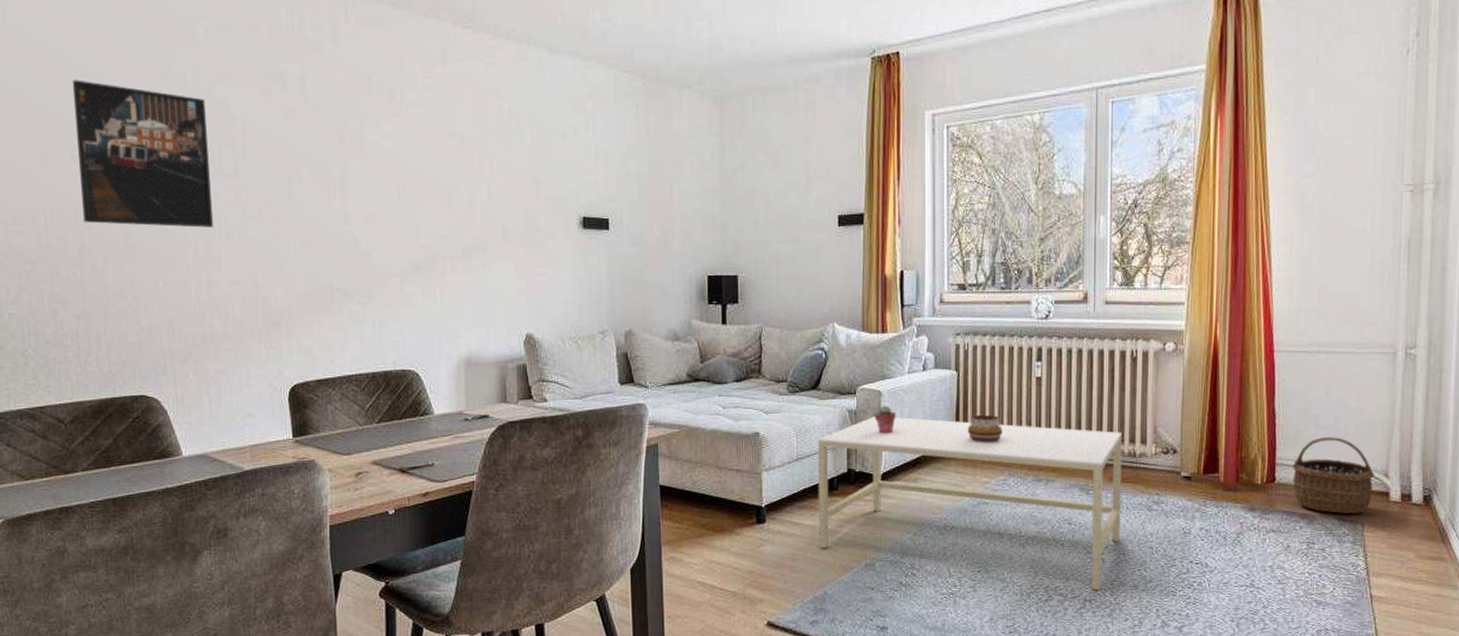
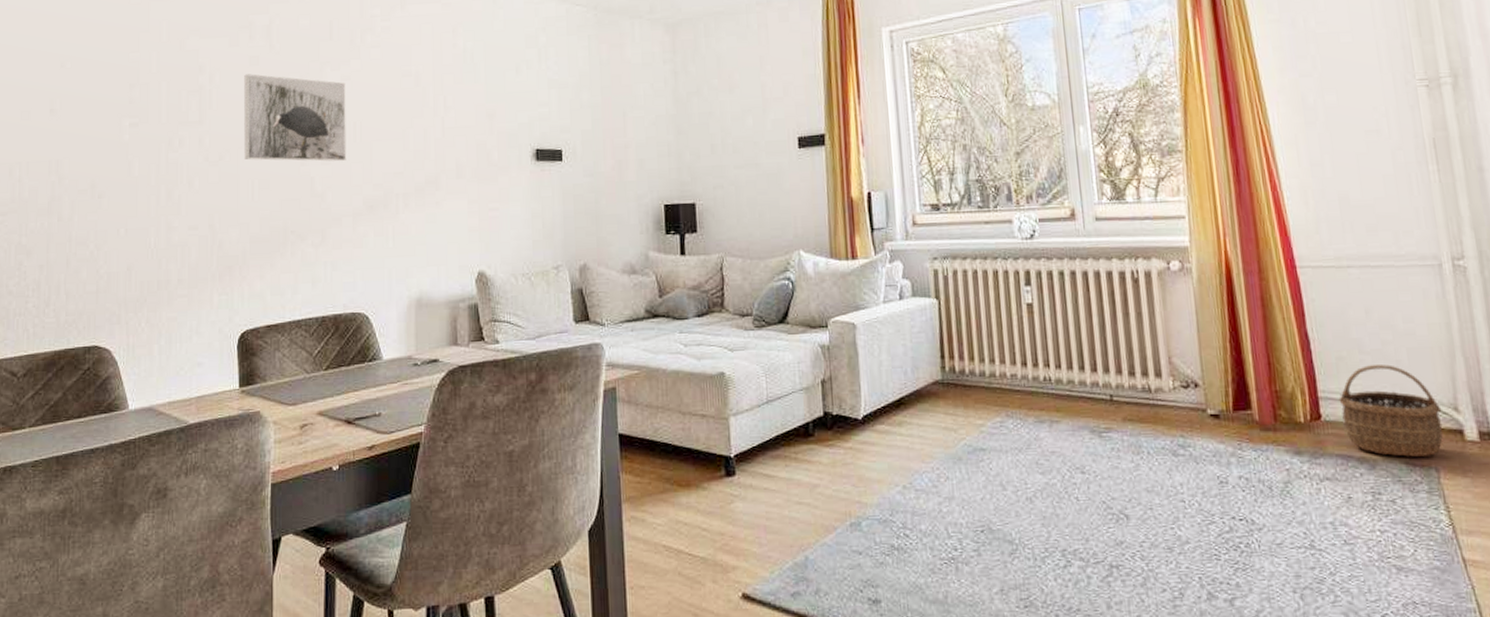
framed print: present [72,80,213,228] -> none [56,39,177,175]
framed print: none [279,127,391,222] -> present [244,74,347,162]
coffee table: present [817,417,1123,591] -> none [788,352,1144,554]
potted succulent: present [874,405,896,434] -> none [849,339,874,372]
decorative bowl: present [967,414,1003,442] -> none [954,347,995,379]

